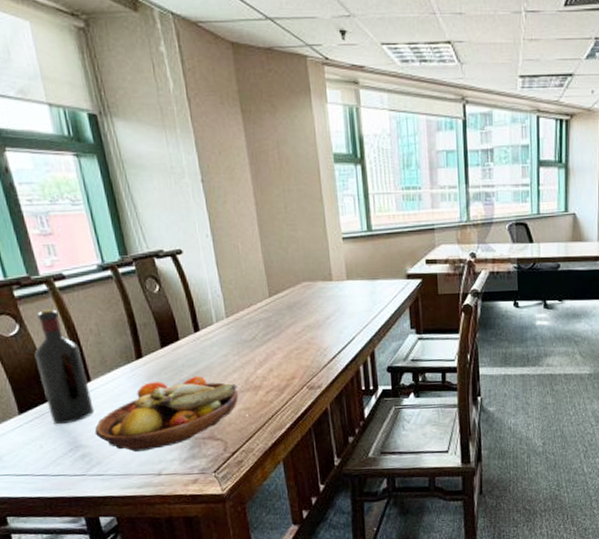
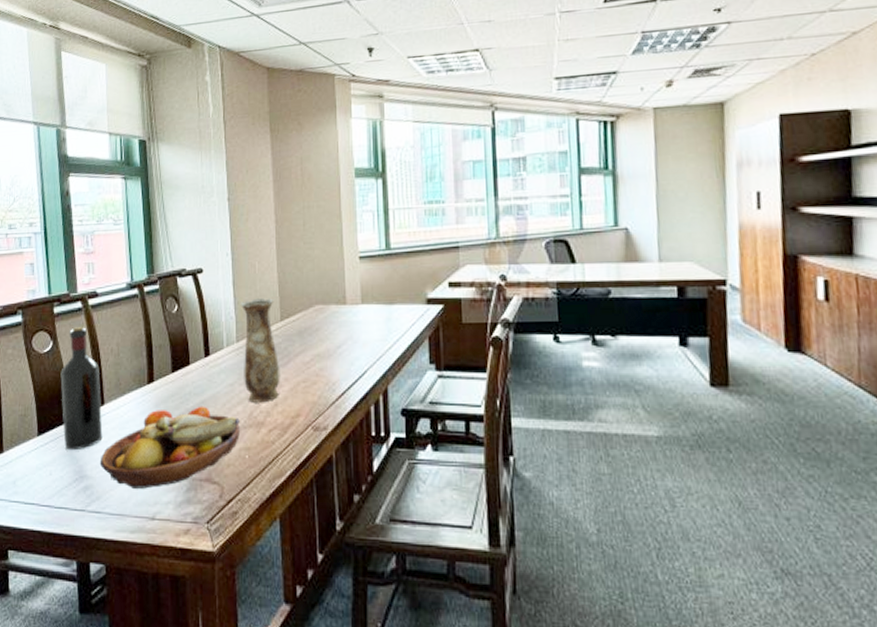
vase: none [226,277,274,370] -> present [240,298,280,403]

